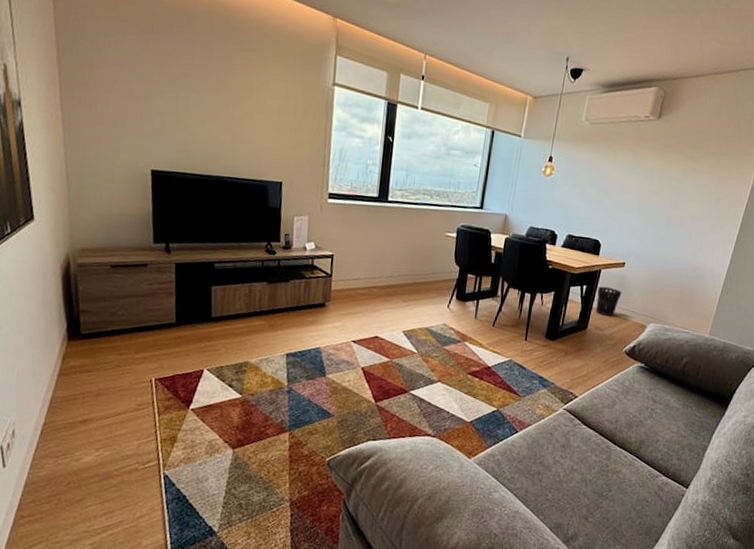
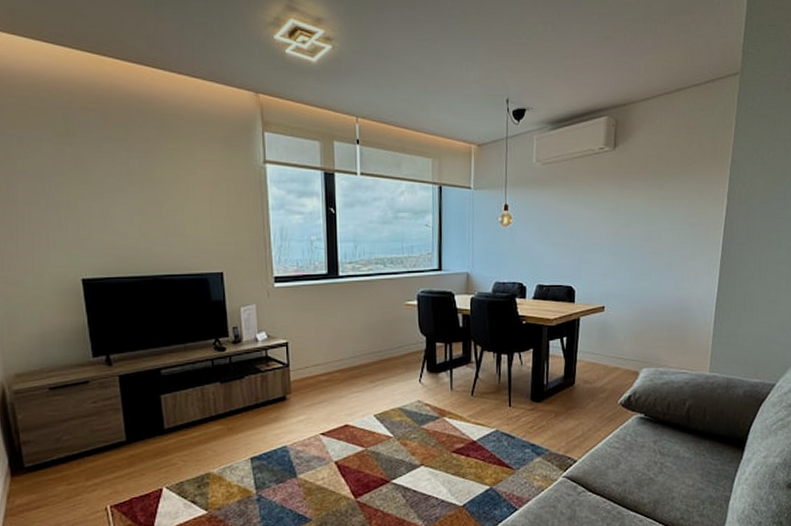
wastebasket: present [595,286,622,317] -> none [580,335,607,368]

